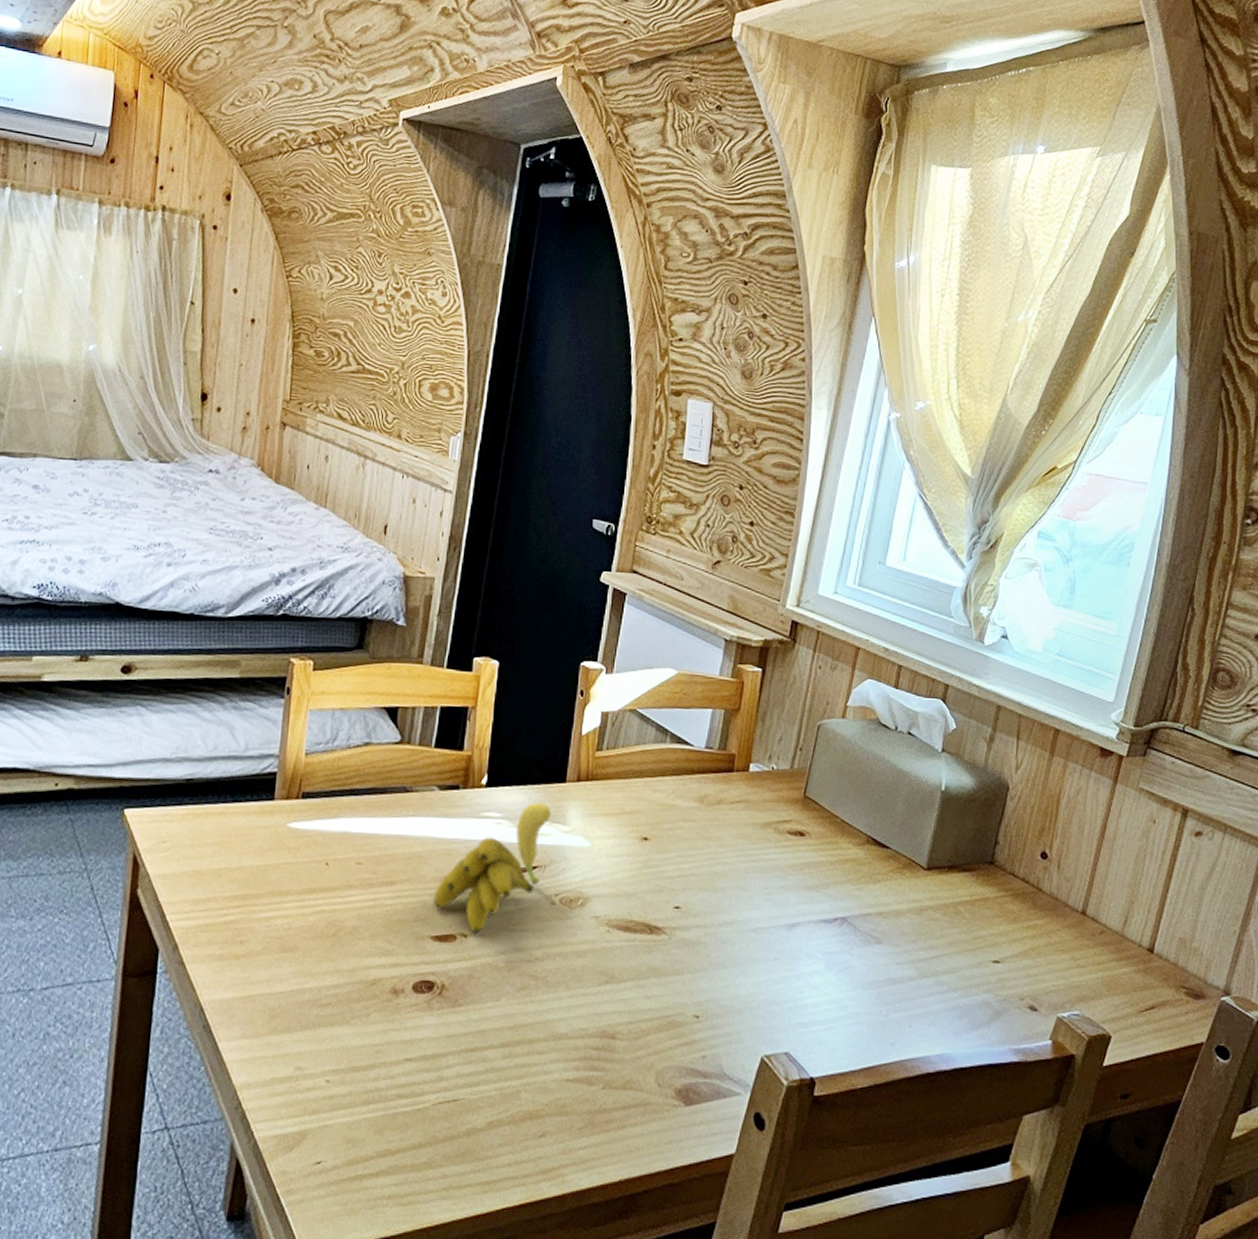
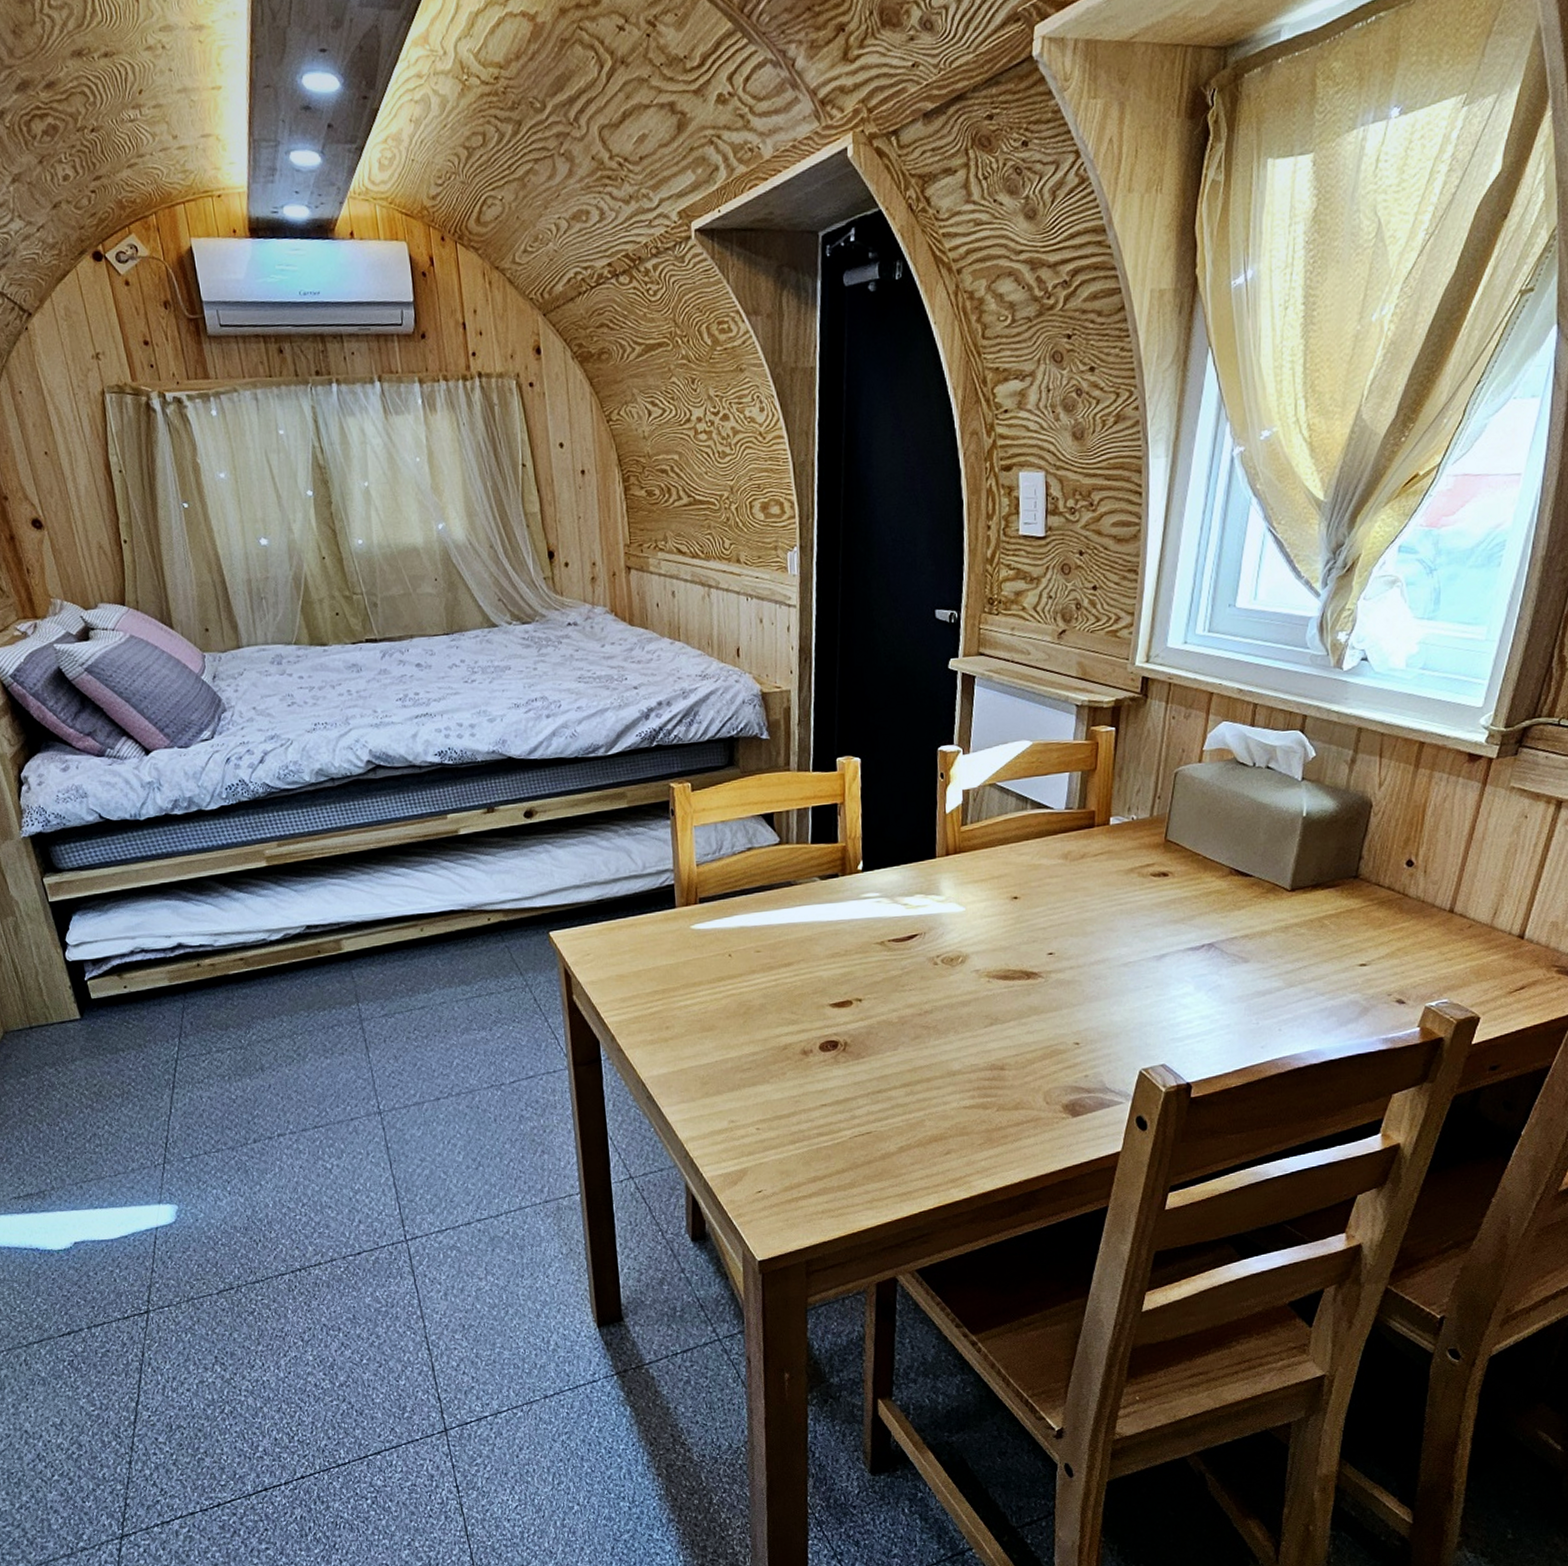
banana: present [434,802,552,934] -> none [828,878,926,998]

